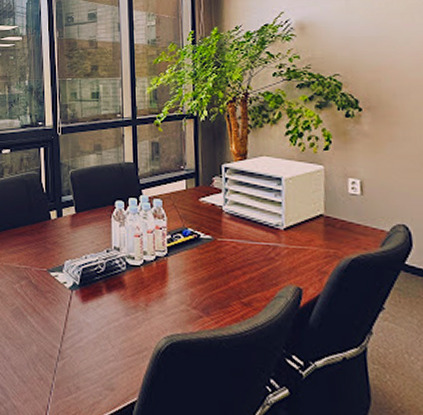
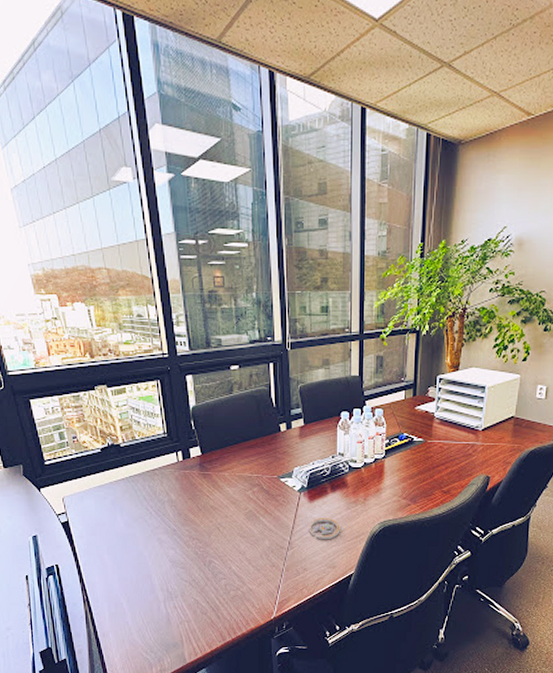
coaster: none [82,322,119,353] -> present [309,517,340,540]

